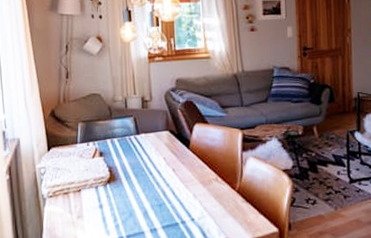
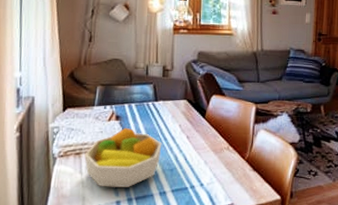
fruit bowl: none [72,164,148,226] -> present [84,128,162,187]

